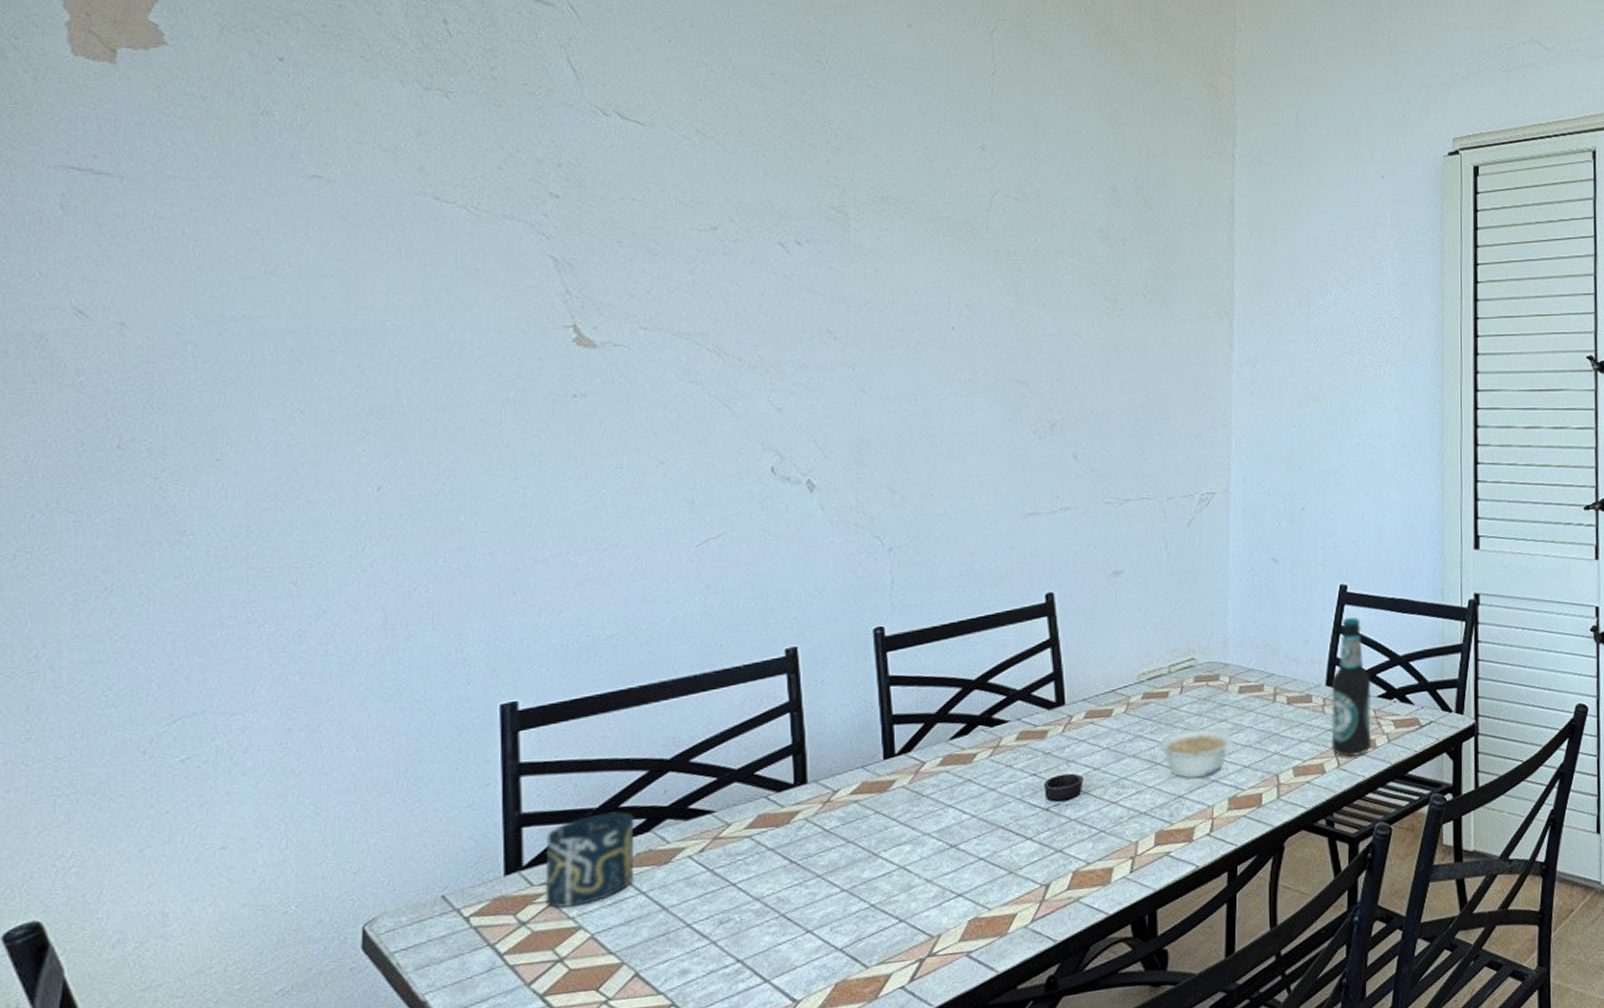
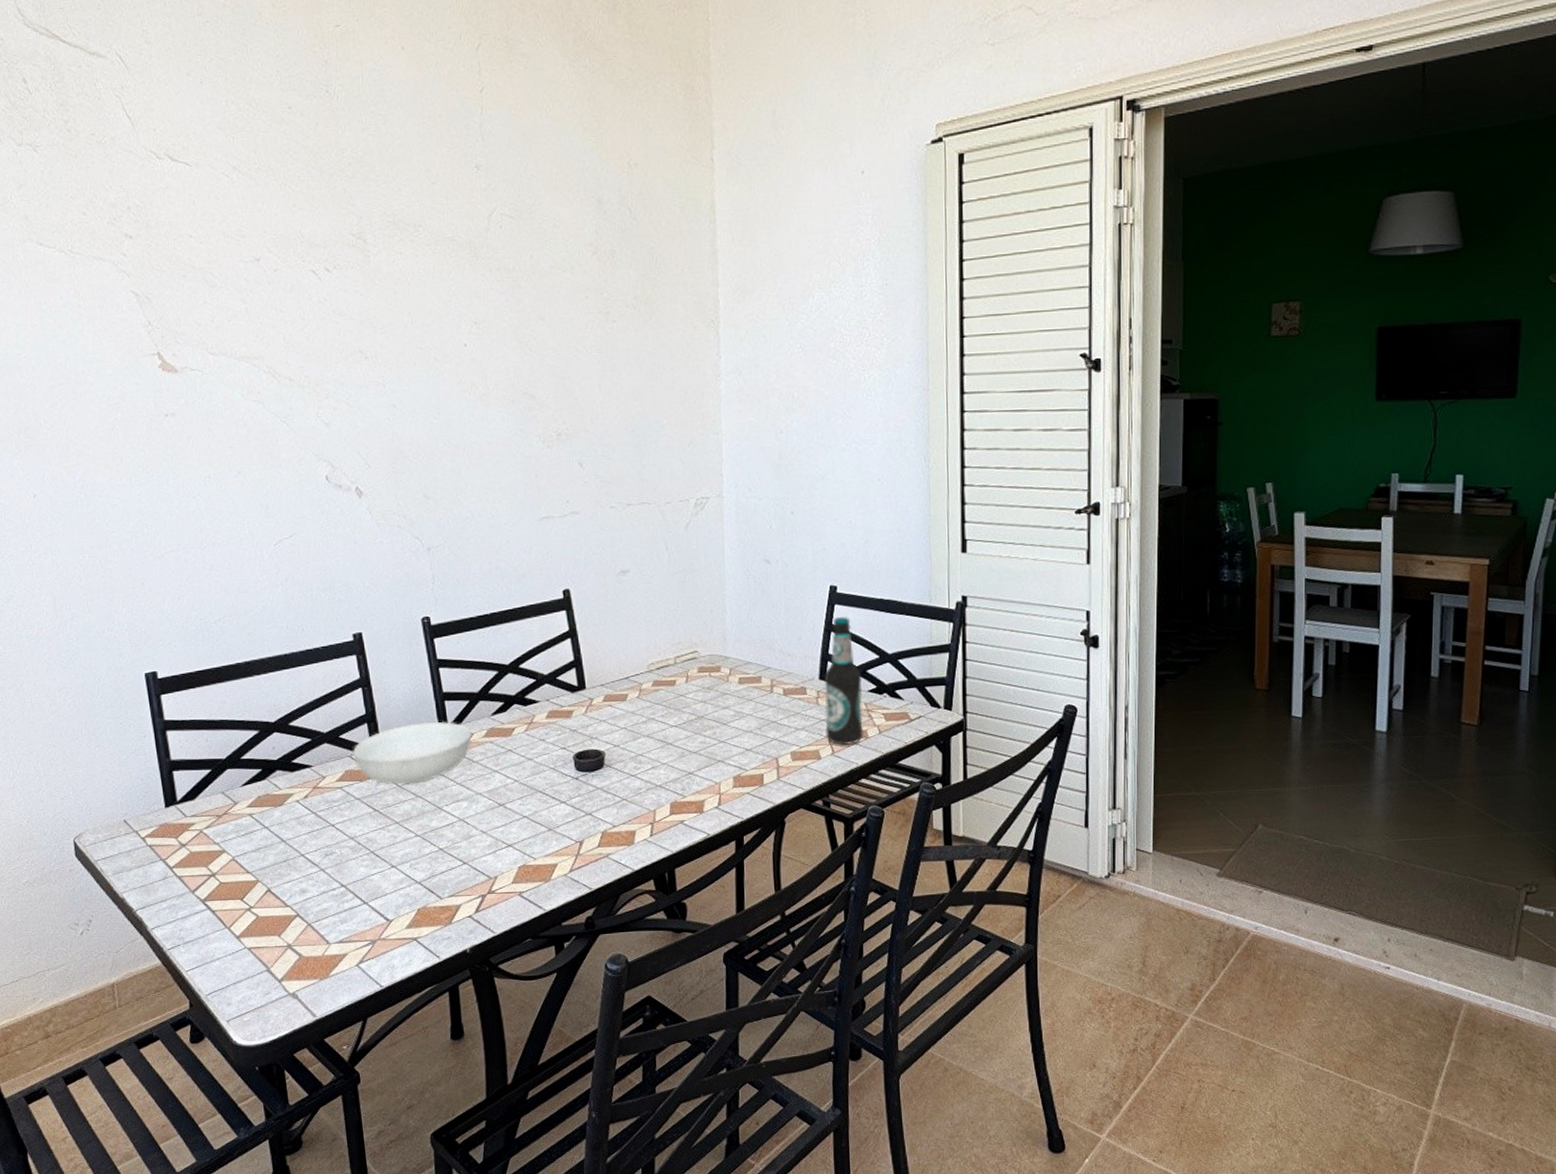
cup: present [545,811,635,909] -> none [191,762,259,836]
serving bowl: none [769,749,923,830] -> present [352,721,472,785]
legume: present [1159,729,1234,779] -> none [669,714,736,758]

